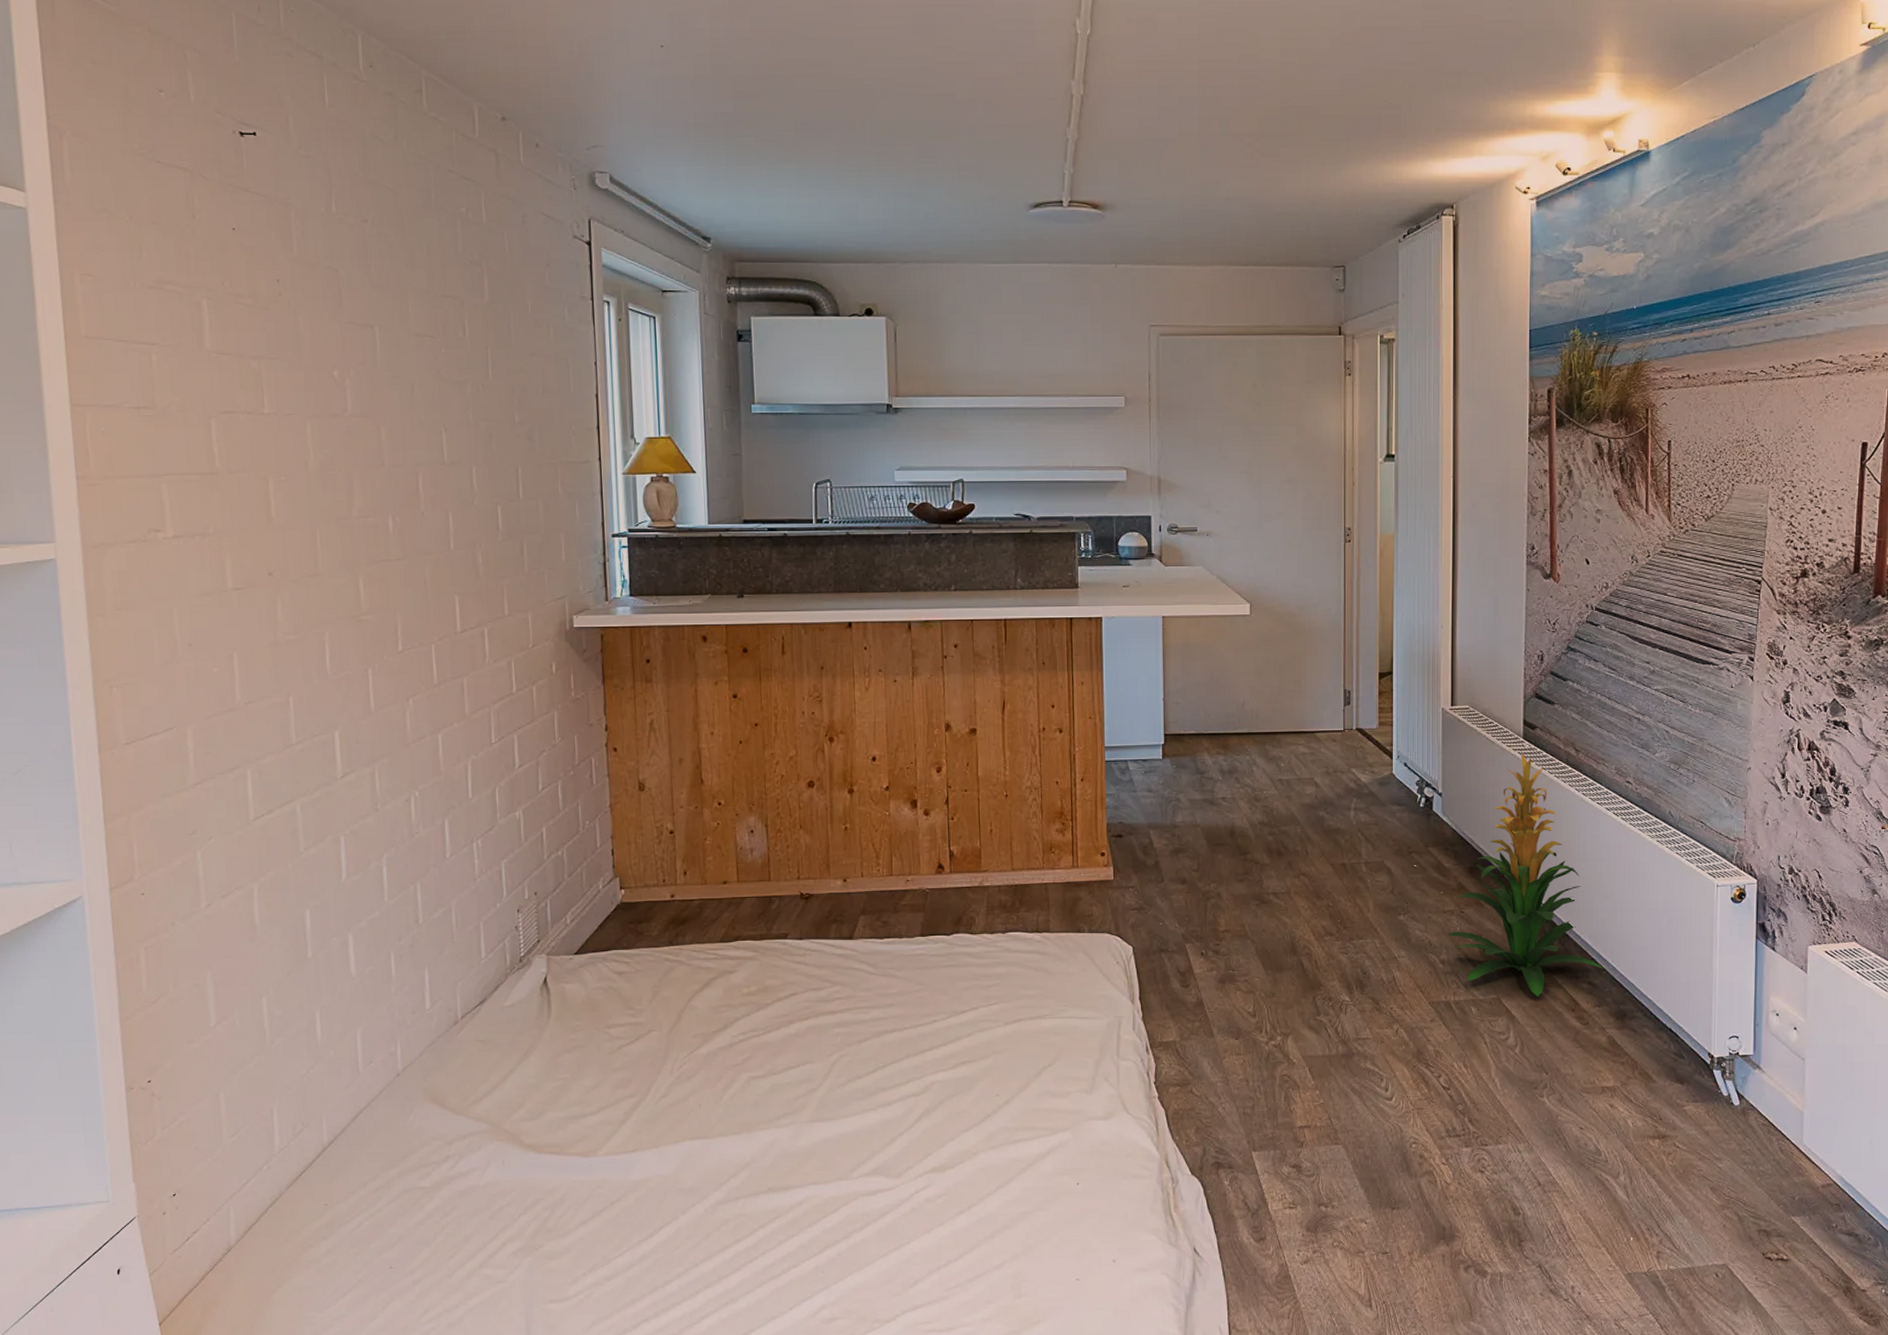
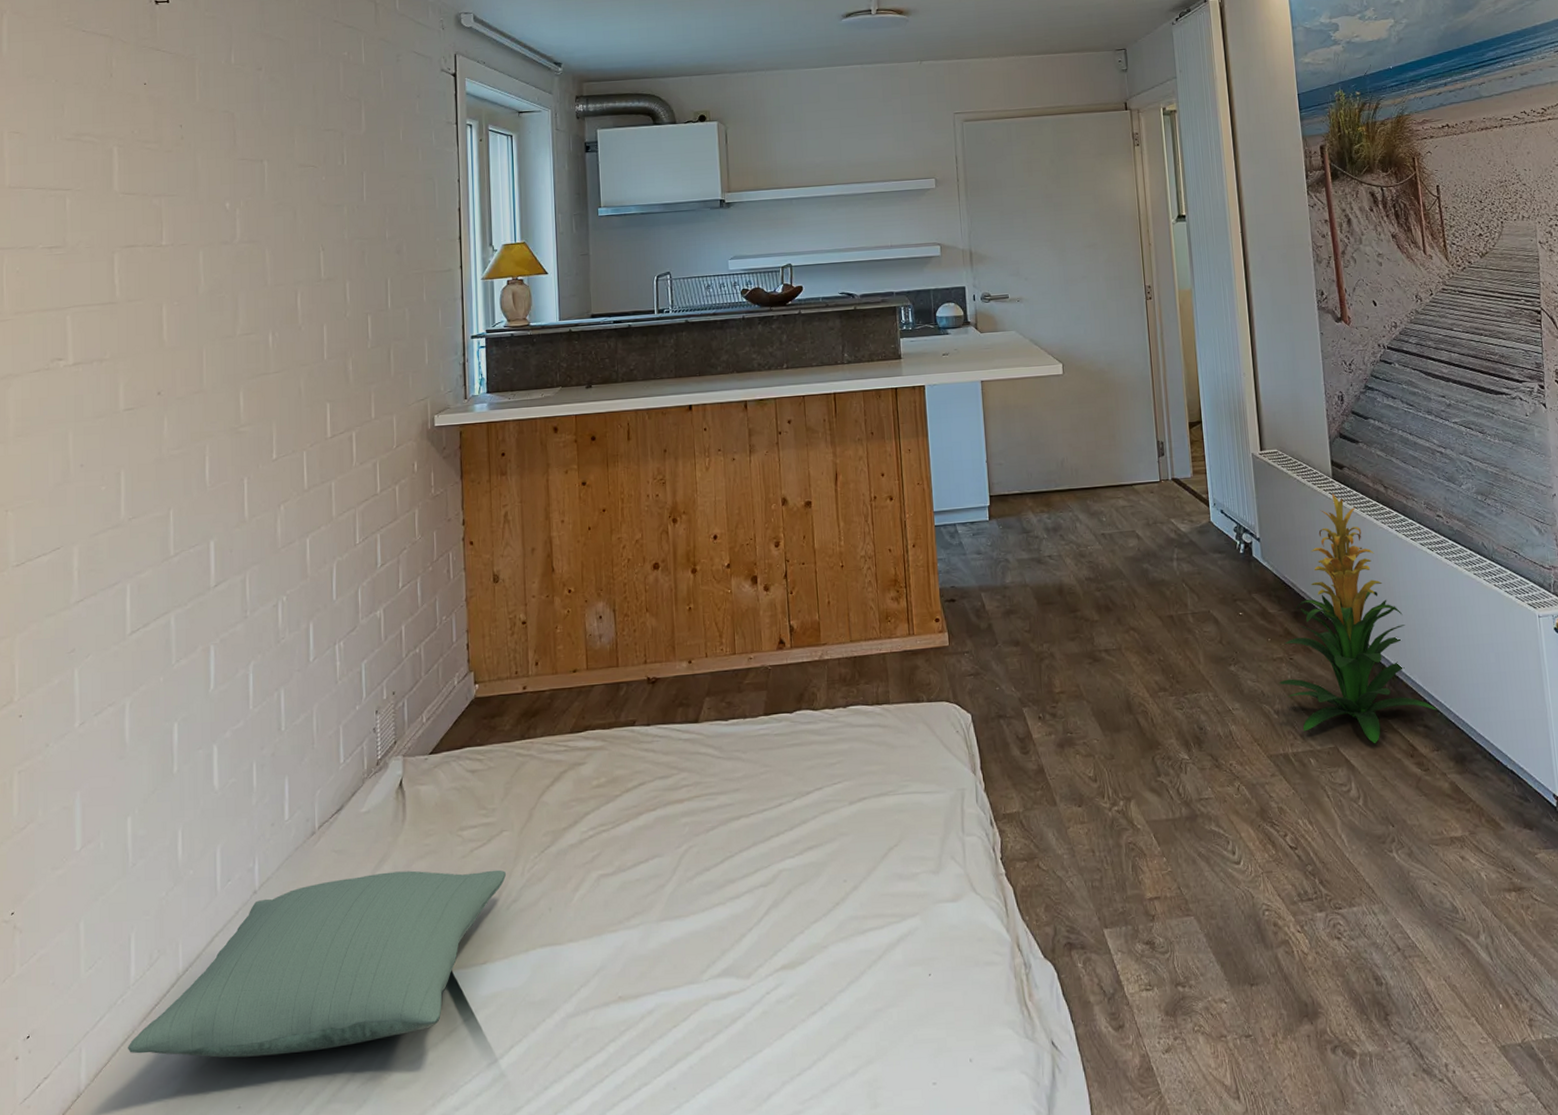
pillow: none [276,1063,655,1224] -> present [128,869,507,1058]

